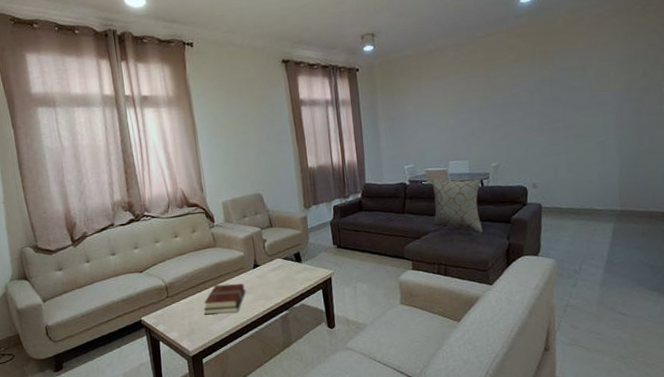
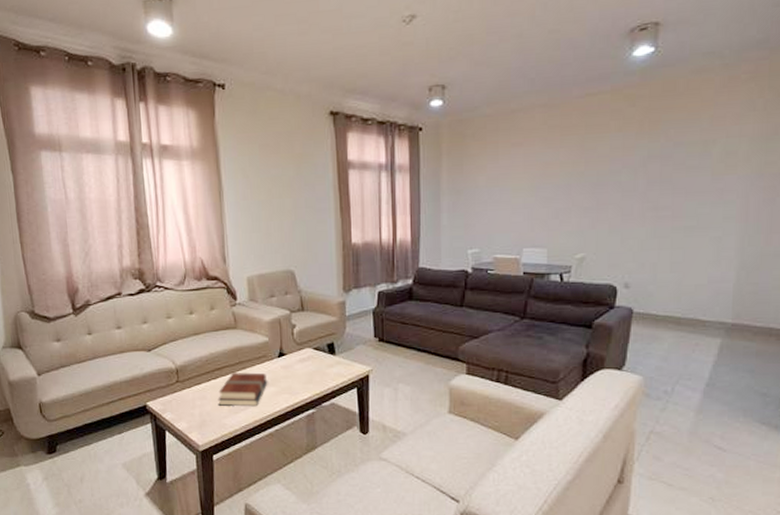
pillow: present [431,177,483,233] -> none [497,266,560,338]

